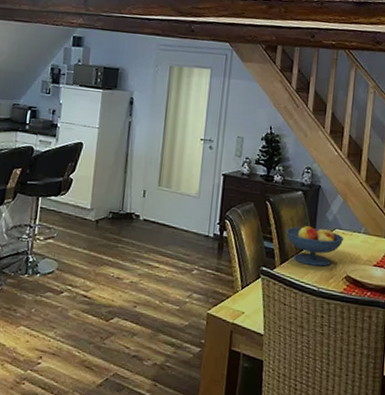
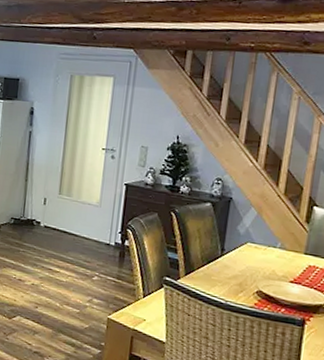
fruit bowl: present [286,226,344,267] -> none [191,238,257,280]

